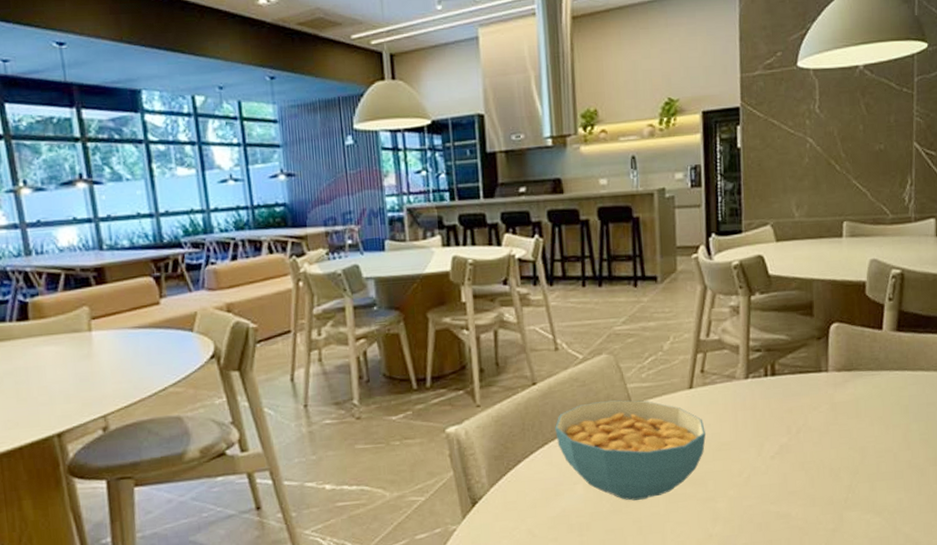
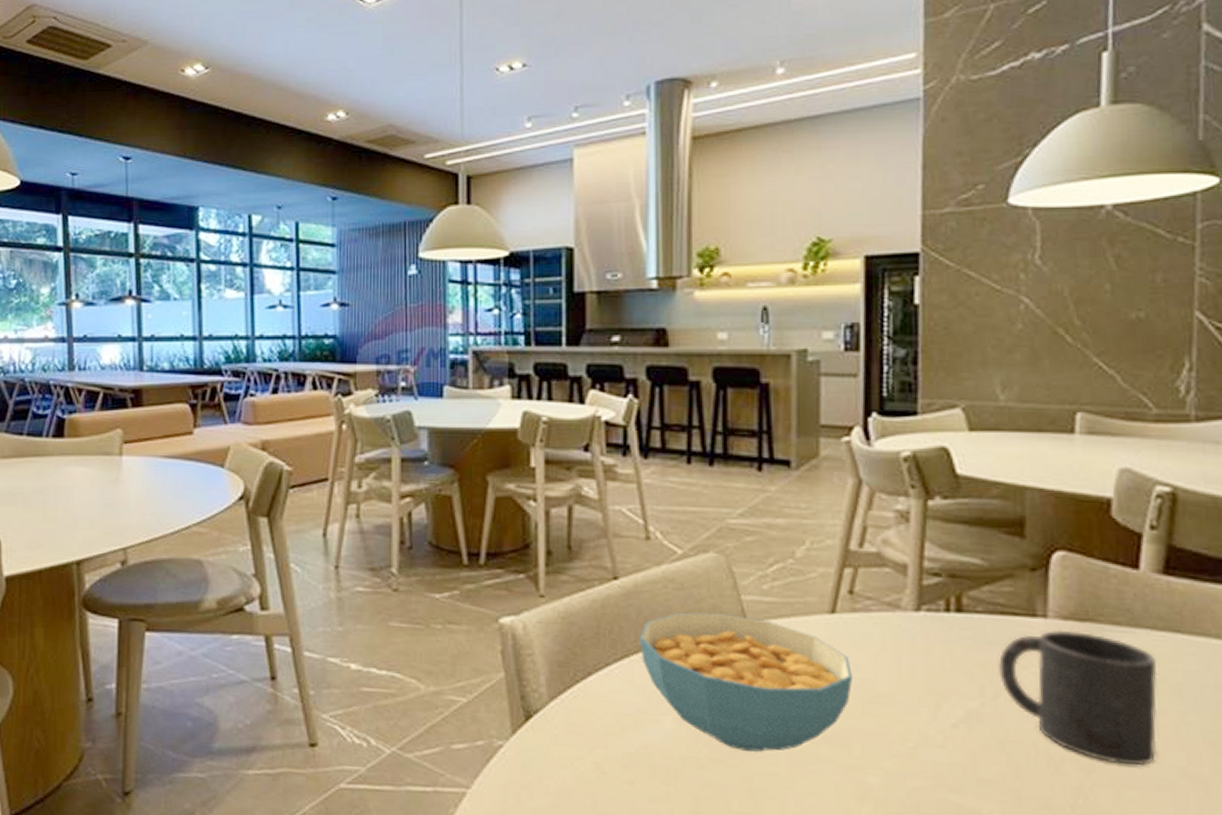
mug: none [799,378,894,466] -> present [999,629,1158,766]

